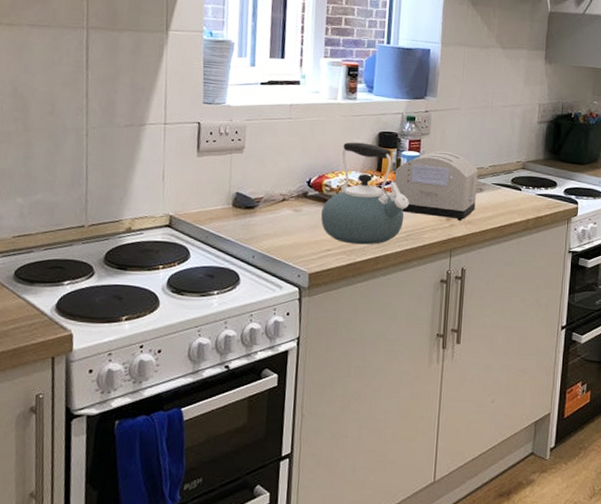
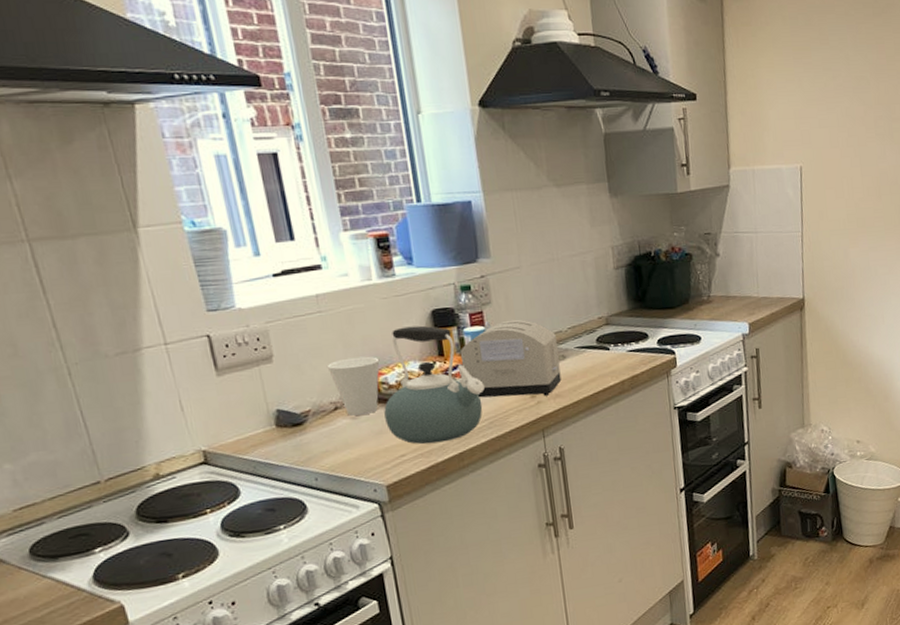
cup: none [284,160,328,209] -> present [326,356,380,416]

